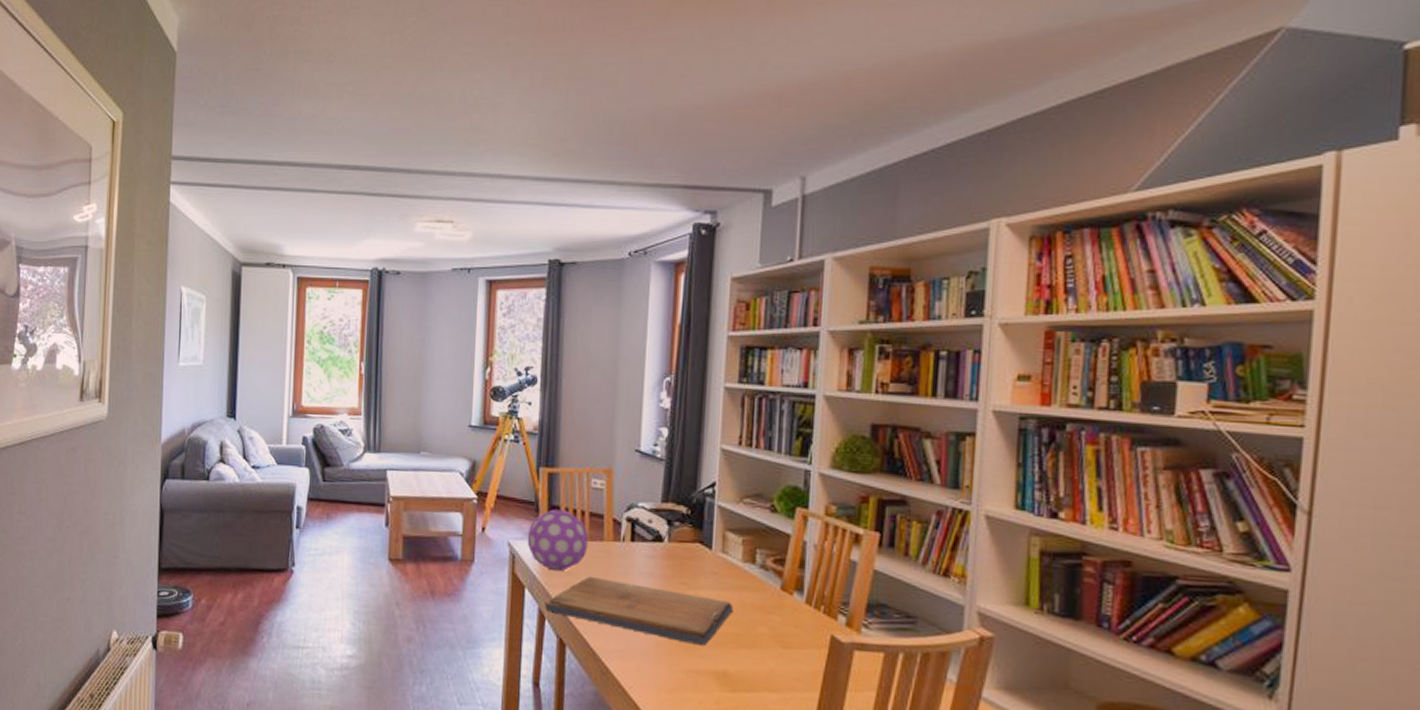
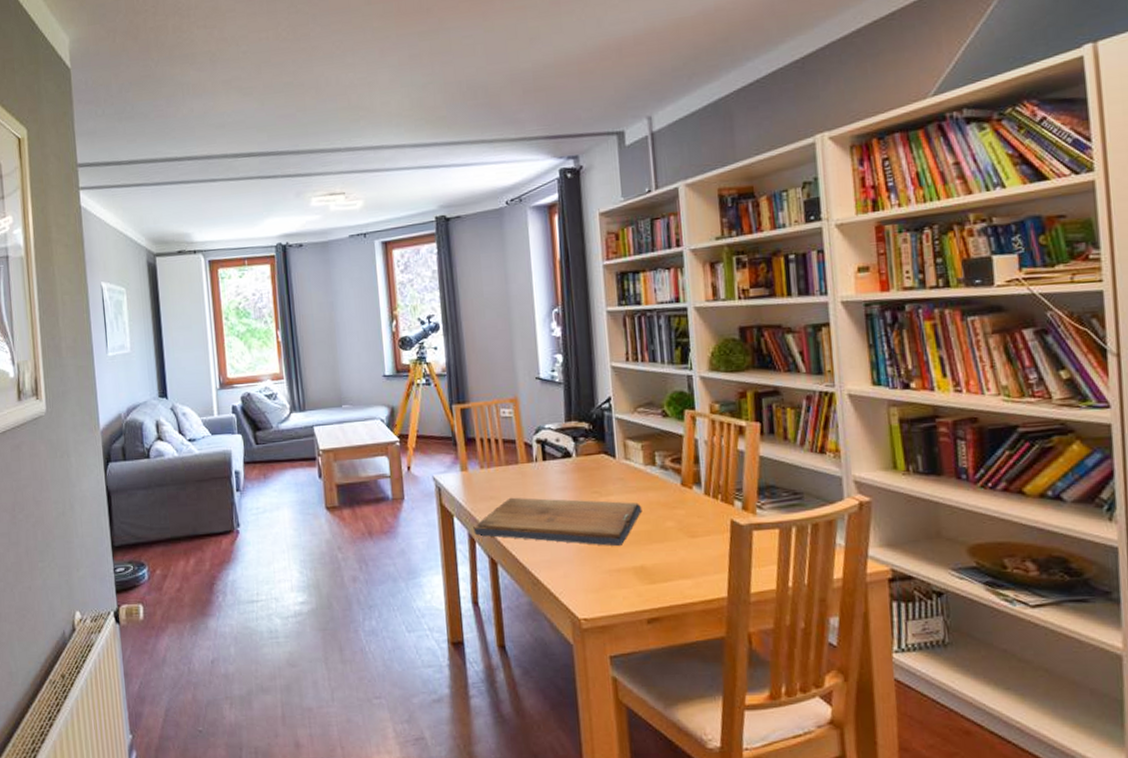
decorative ball: present [527,509,589,572] -> none [449,440,506,498]

